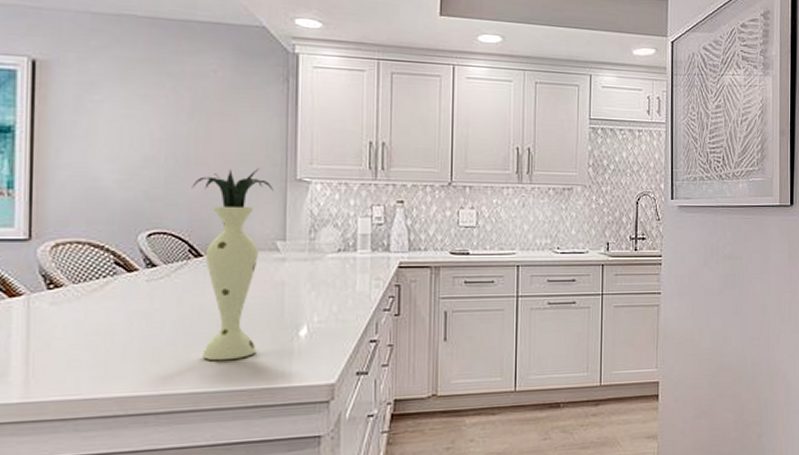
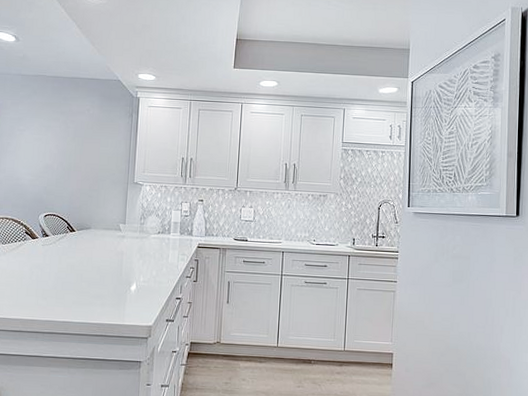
vase: present [191,168,273,361] -> none [71,174,120,303]

